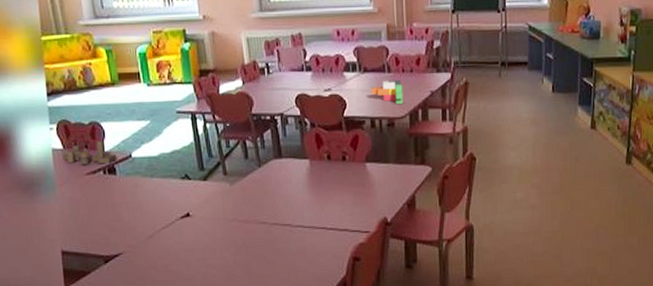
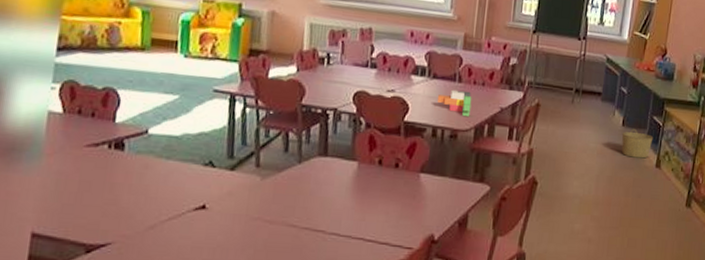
toy blocks: present [63,140,117,165] -> none [60,109,130,138]
basket: none [553,93,586,122] -> present [621,129,654,159]

